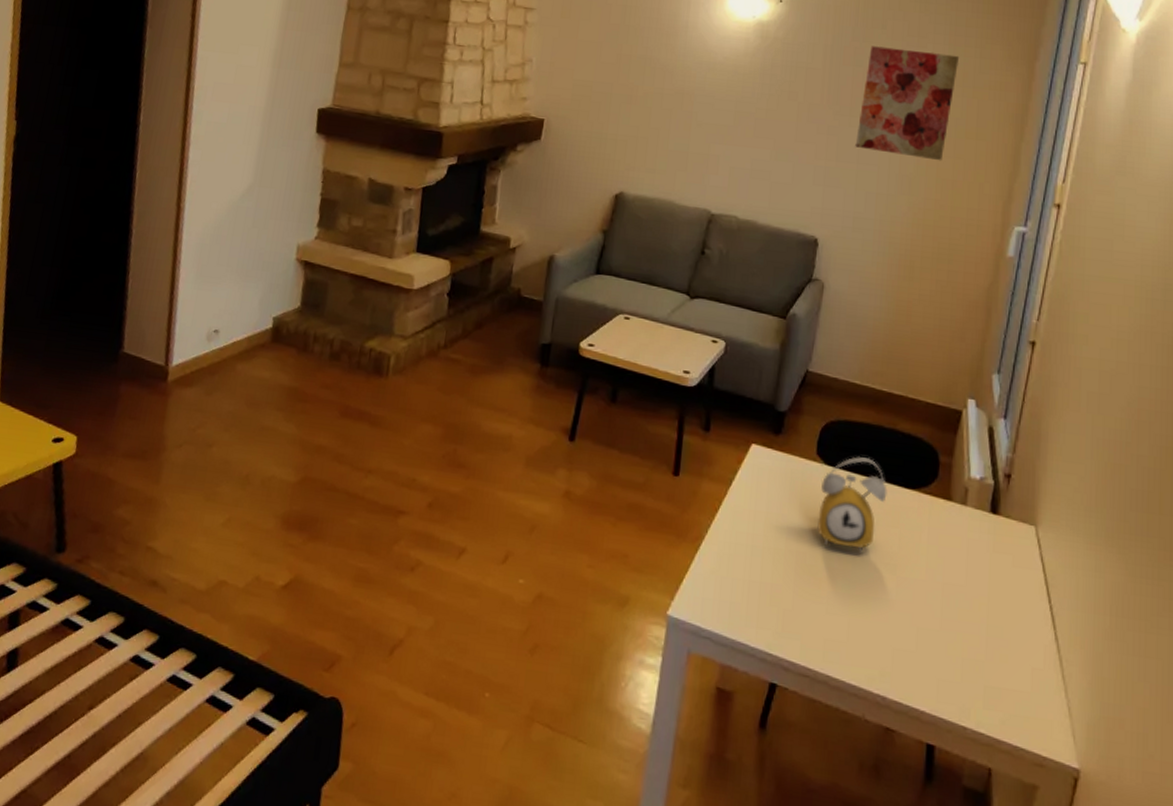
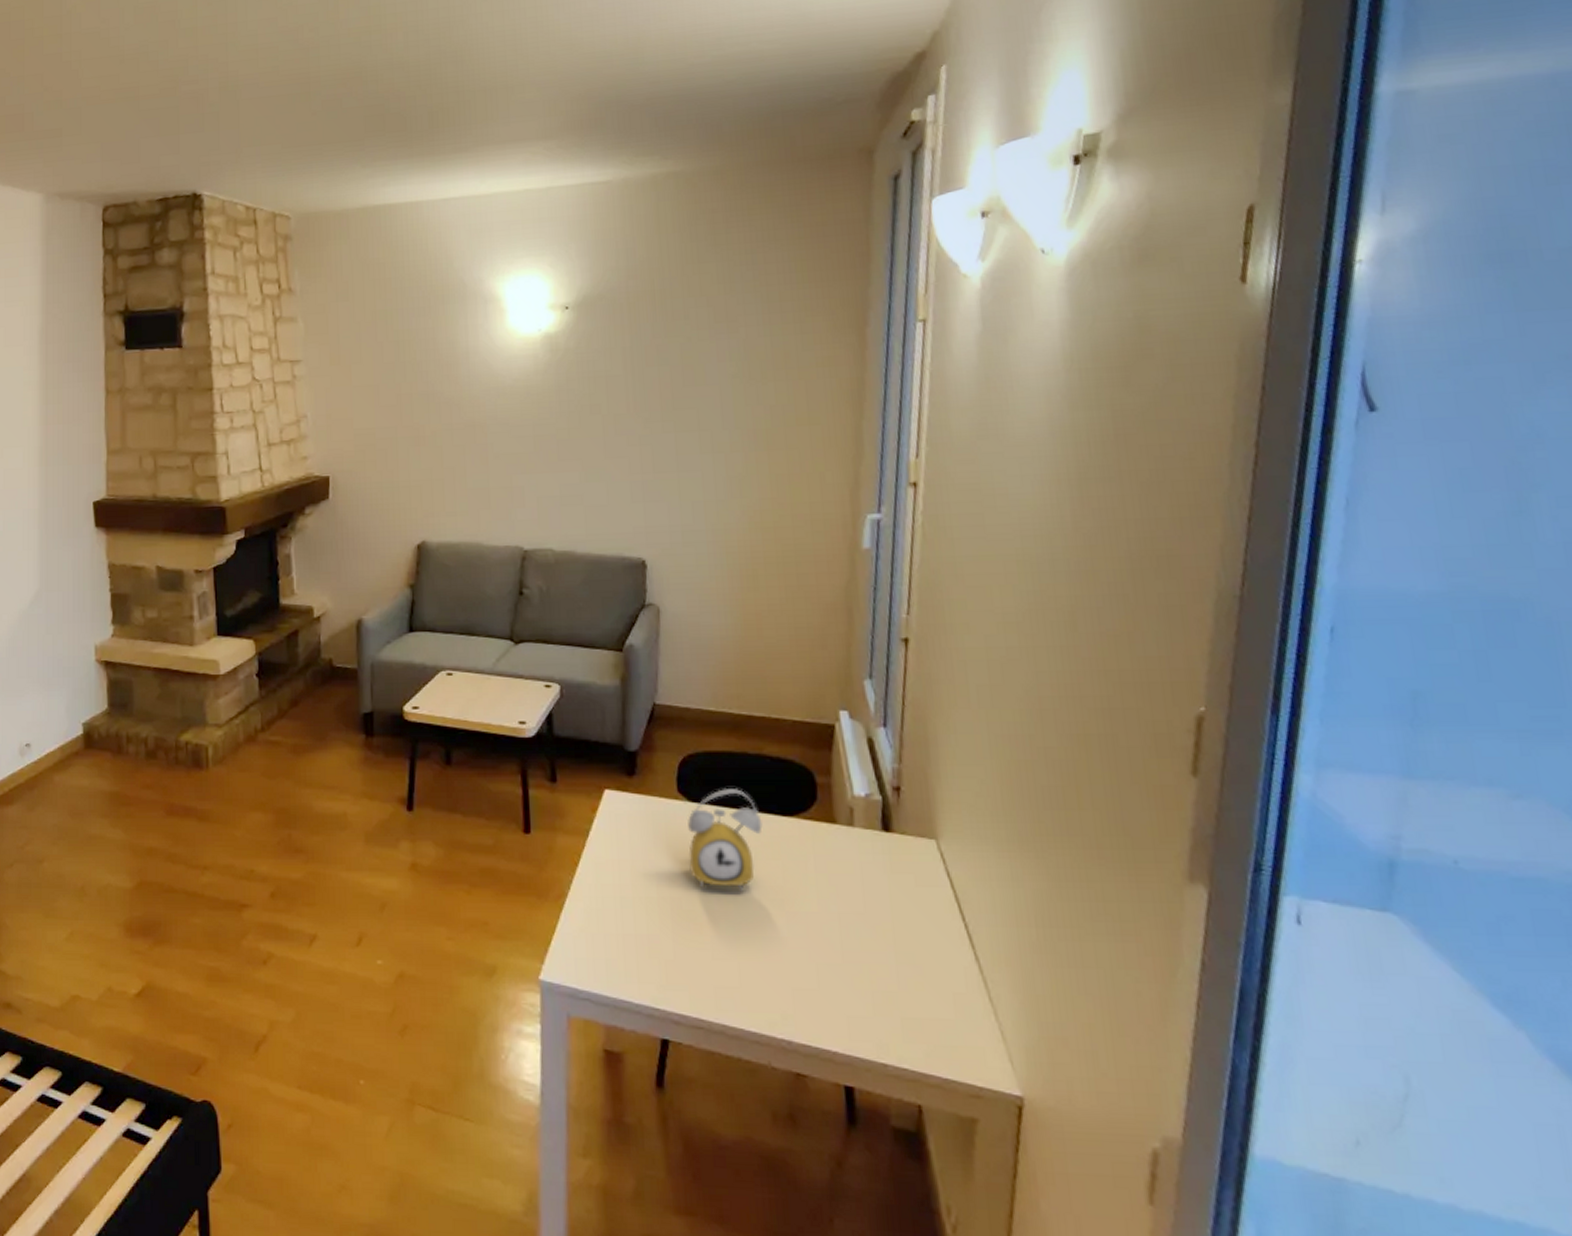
wall art: present [855,46,960,161] -> none [672,335,778,455]

